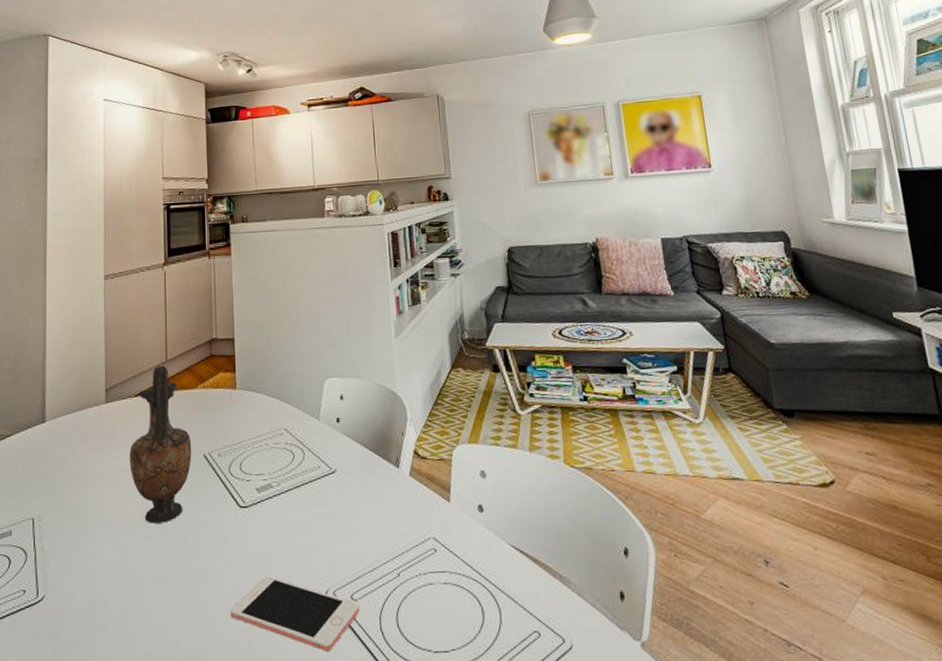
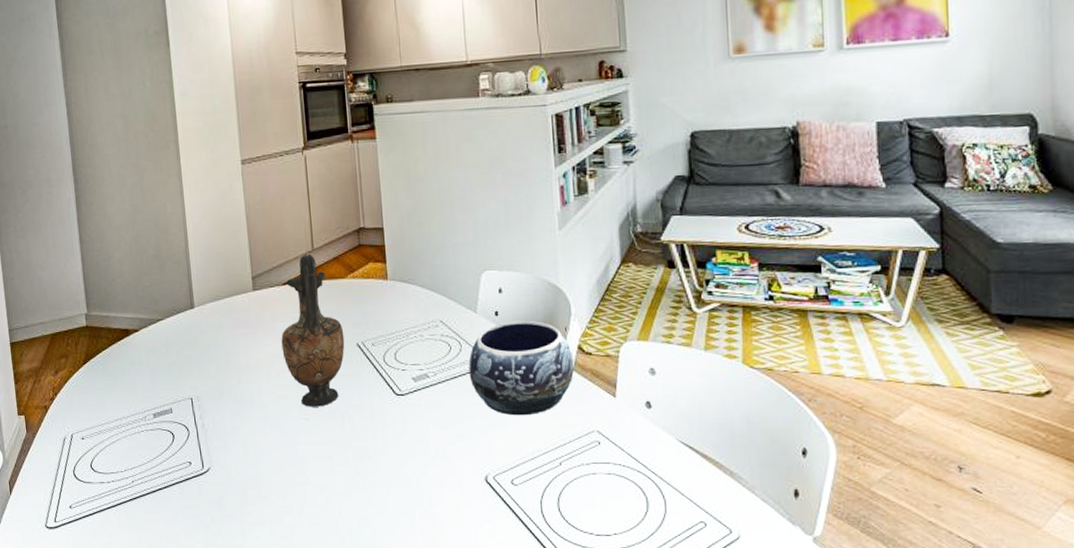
cell phone: present [230,576,360,653] -> none [390,460,521,530]
decorative bowl: none [311,426,411,525] -> present [468,320,574,416]

